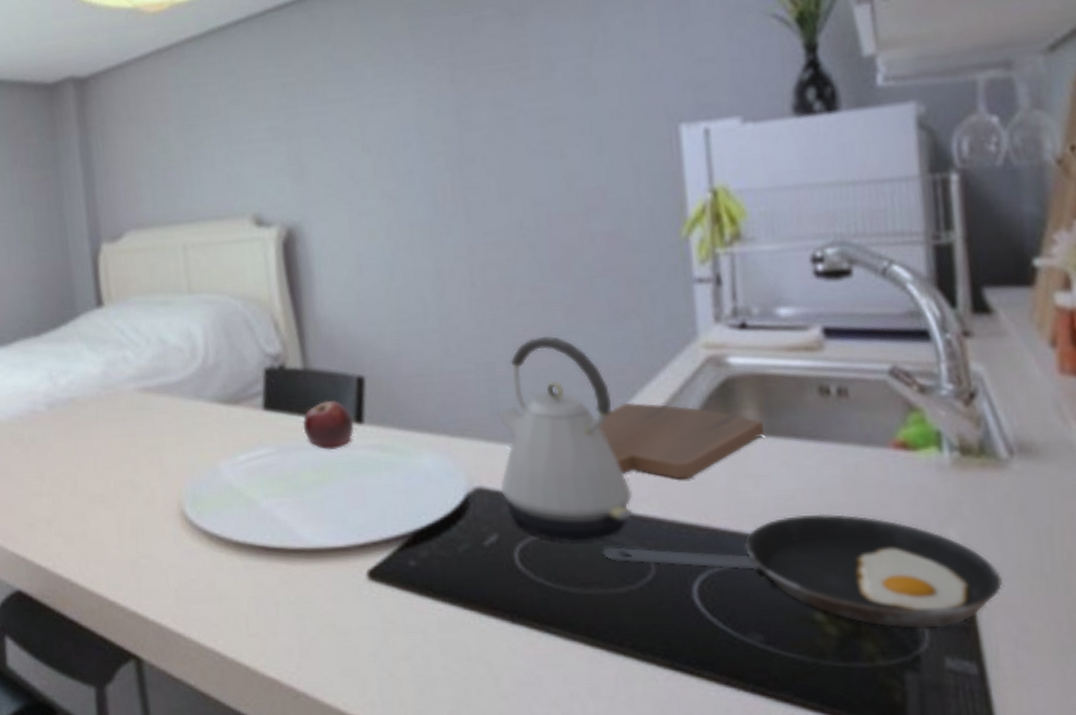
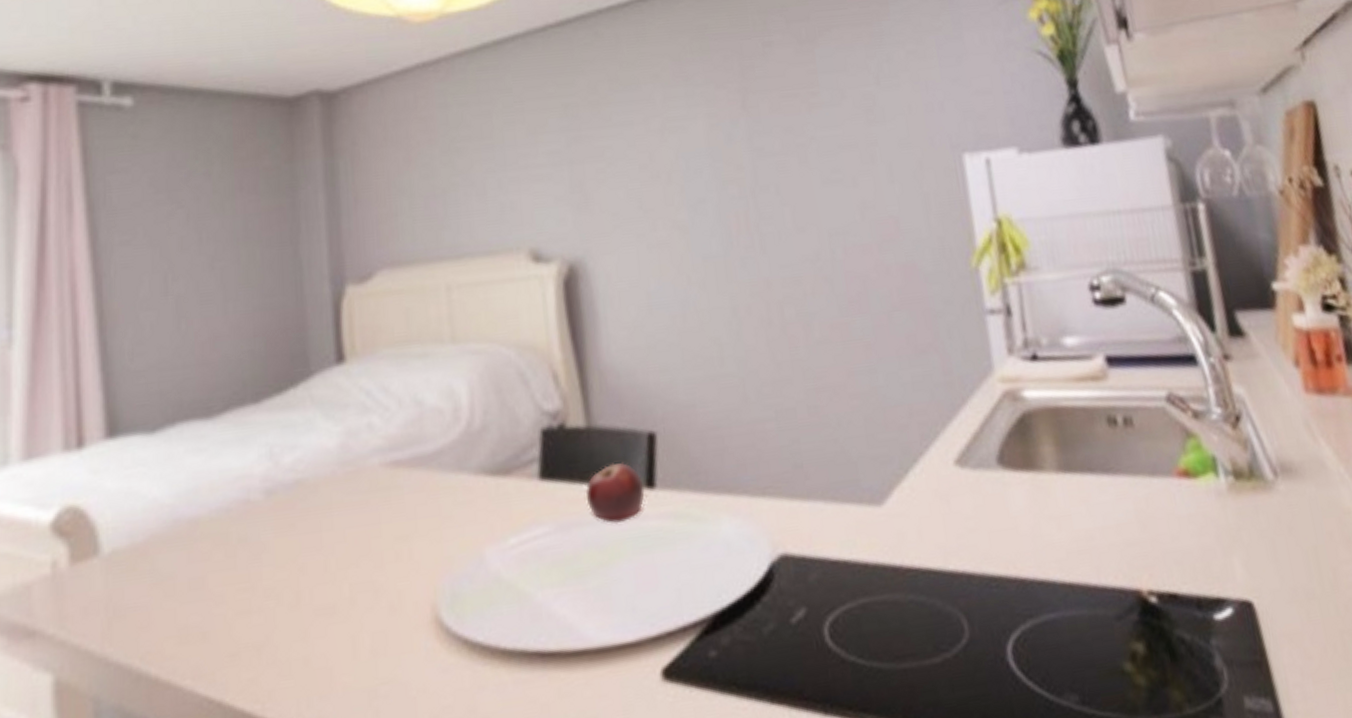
kettle: present [497,335,632,542] -> none [800,375,942,609]
cutting board: present [594,403,764,479] -> none [899,445,1061,527]
frying pan: present [601,513,1002,629] -> none [914,551,1284,671]

